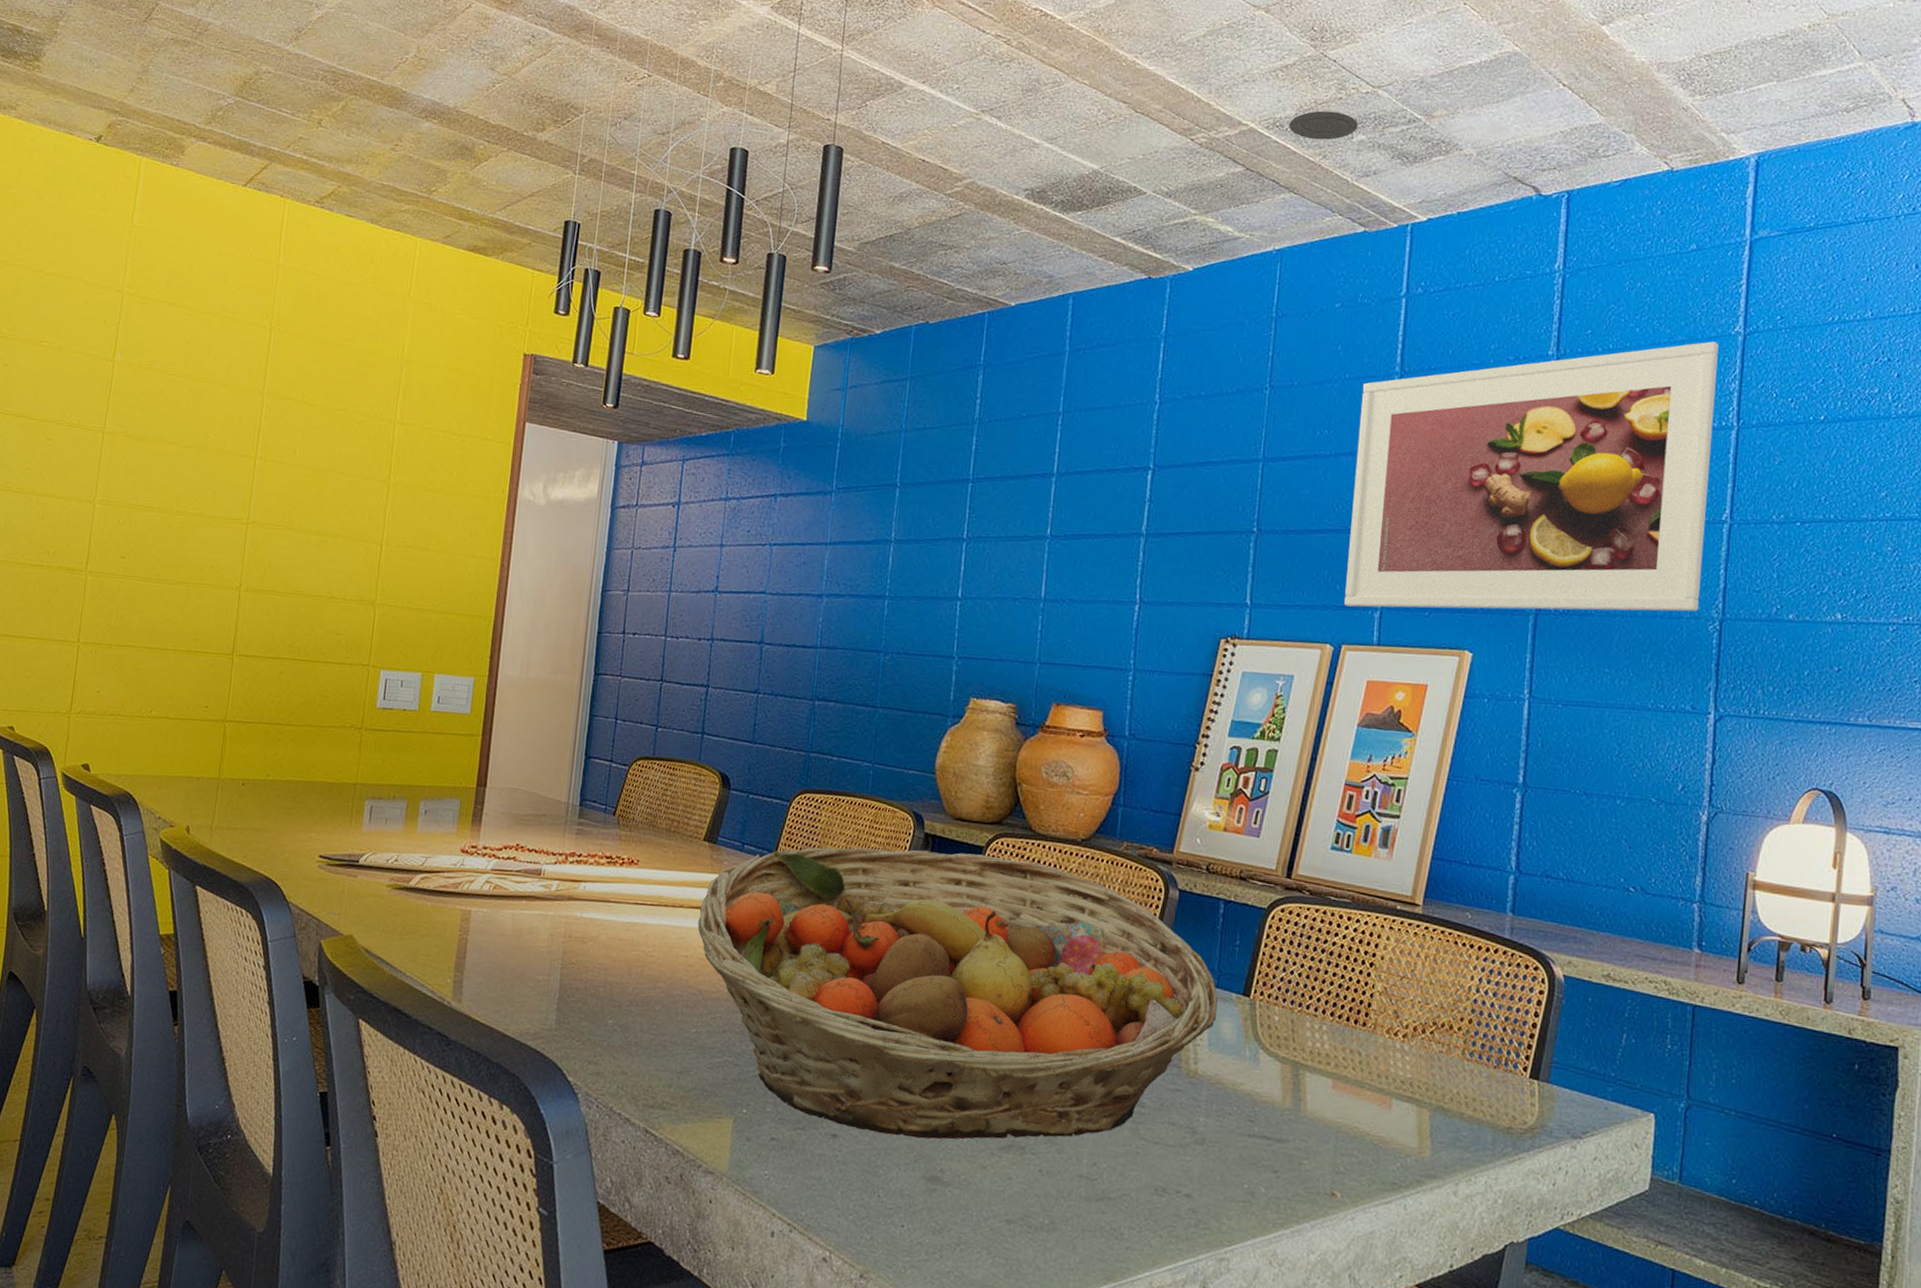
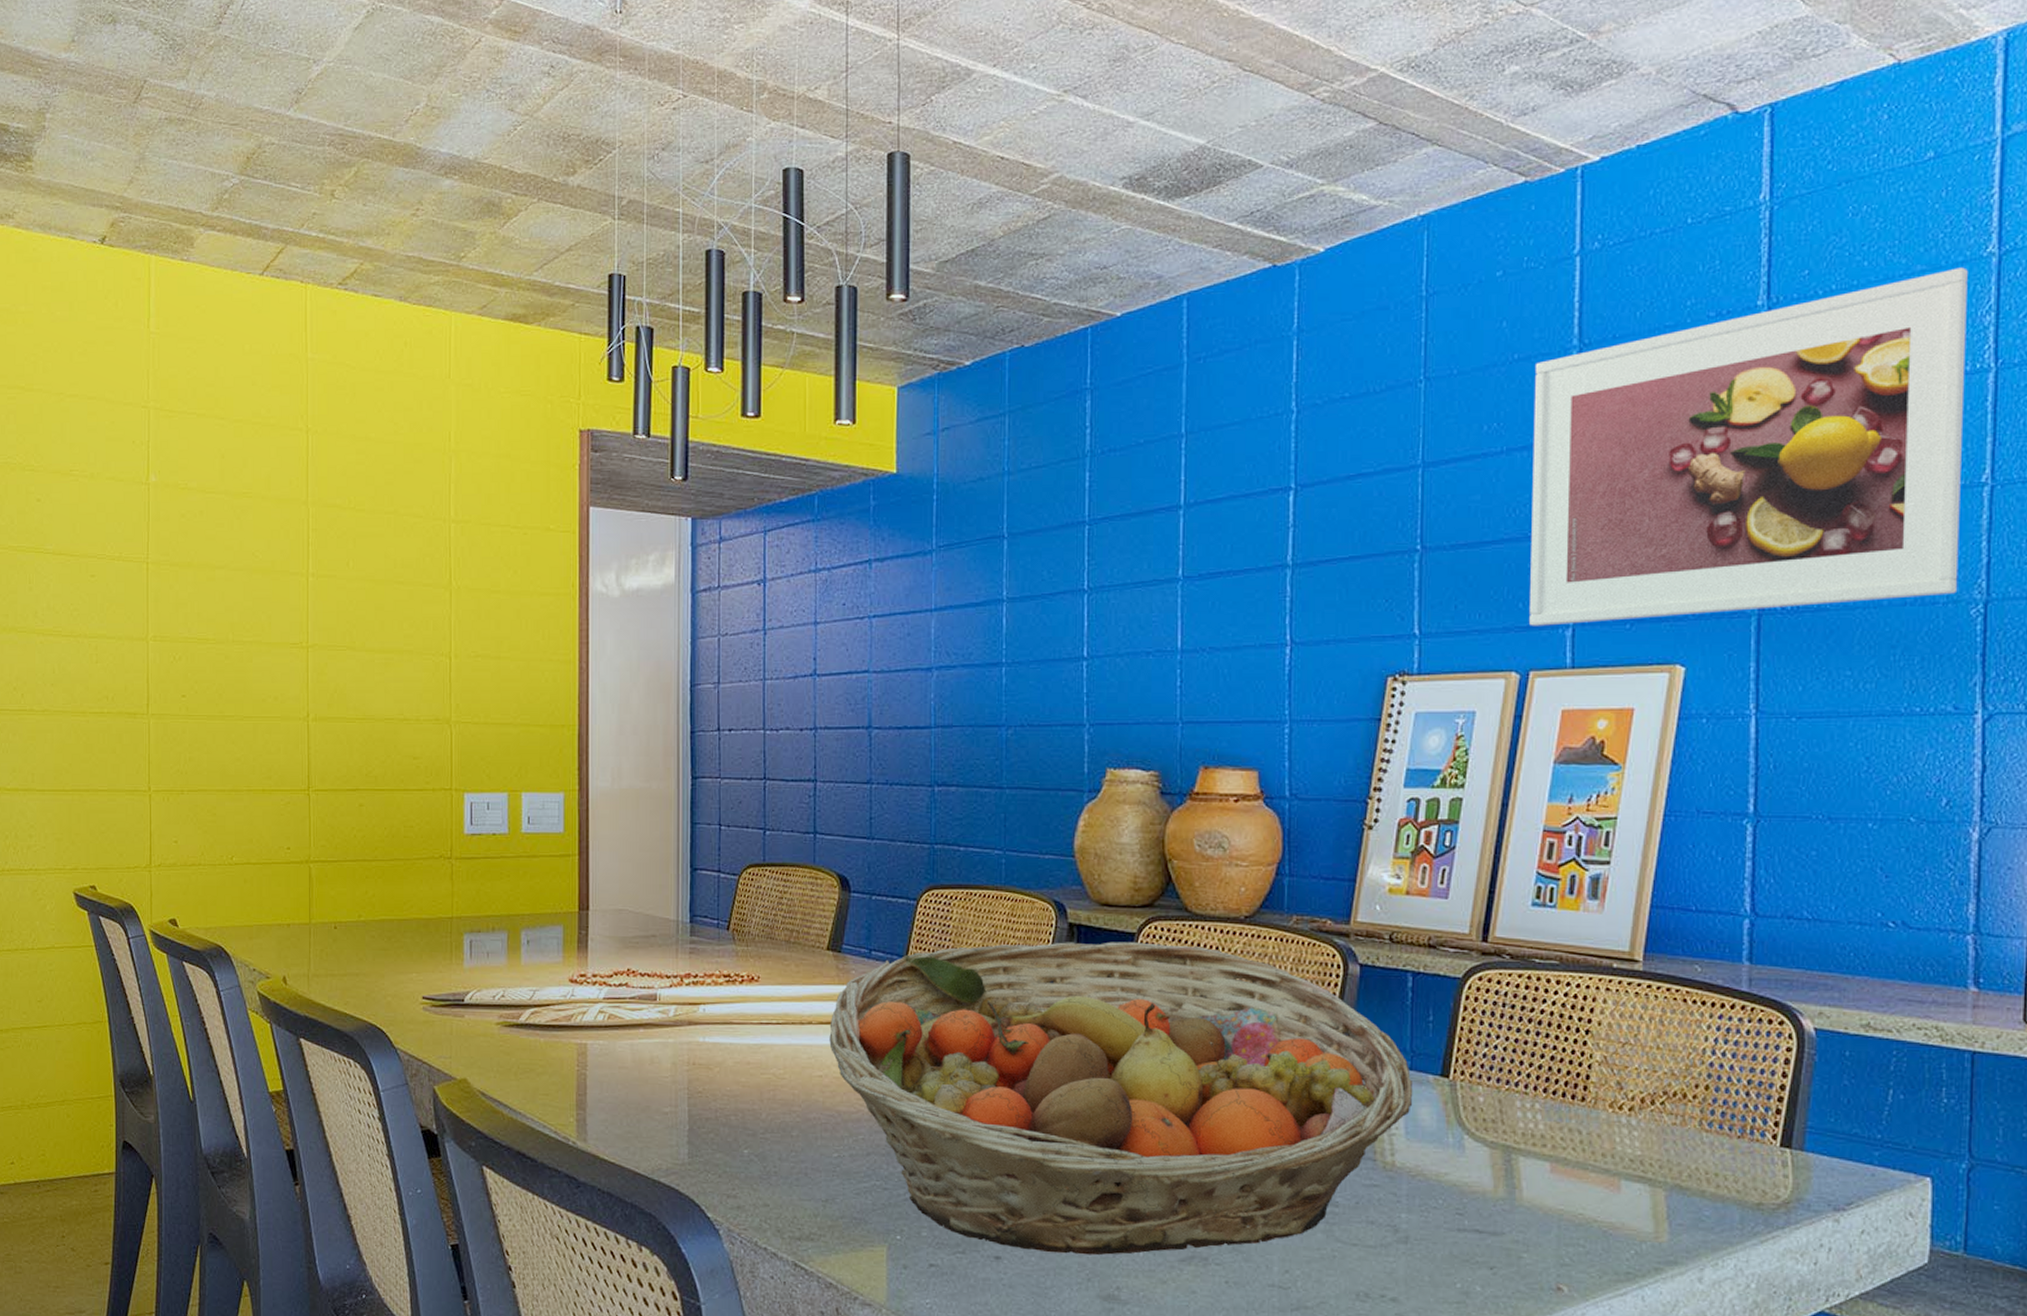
recessed light: present [1289,110,1358,140] -> none [1426,41,1510,78]

